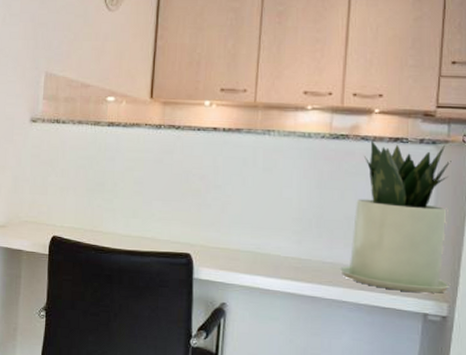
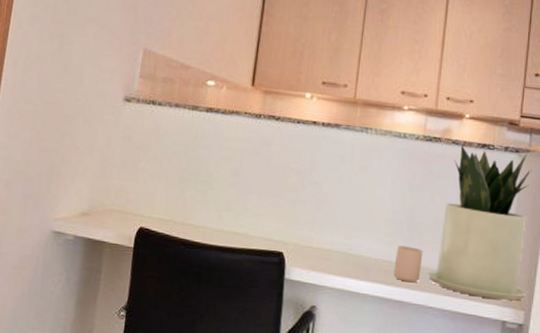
mug: none [304,243,334,278] -> present [393,245,423,283]

